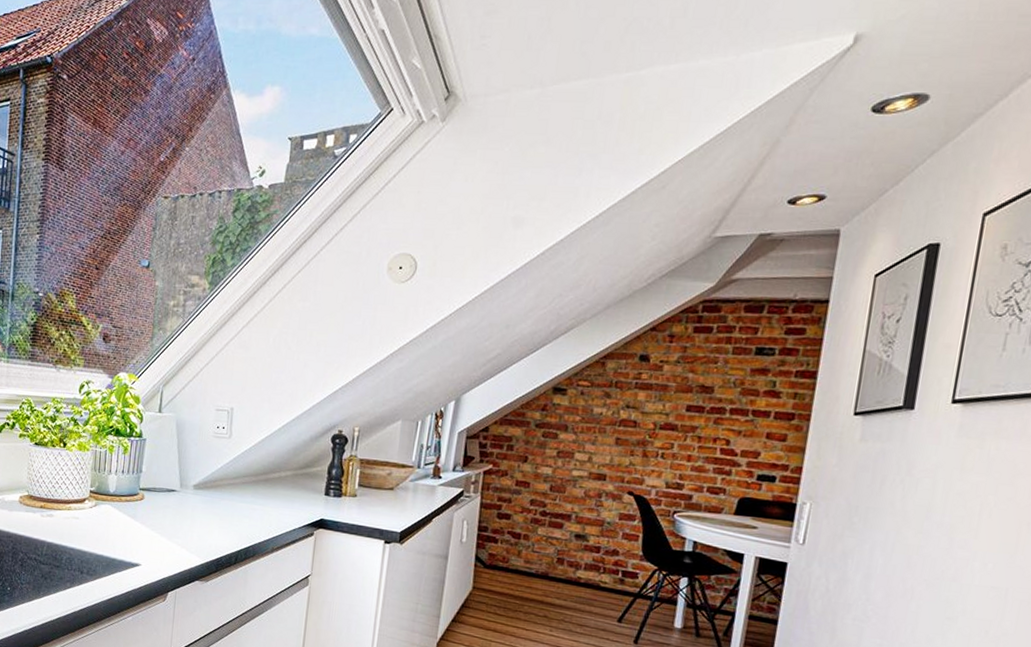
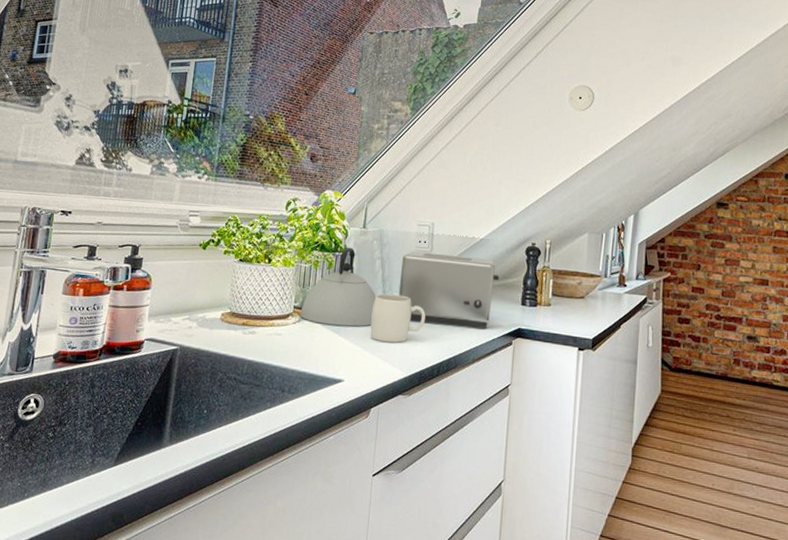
kettle: none [96,432,173,513] -> present [300,247,376,327]
mug: none [166,480,224,530] -> present [370,293,426,343]
toaster: none [195,437,303,518] -> present [398,251,500,329]

